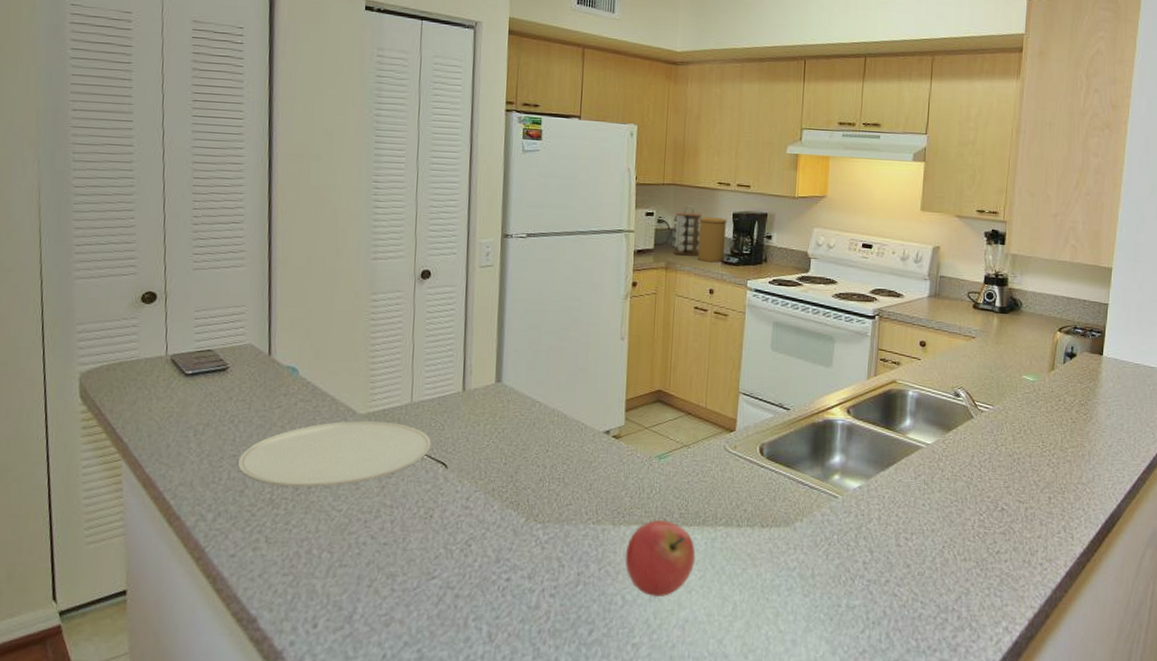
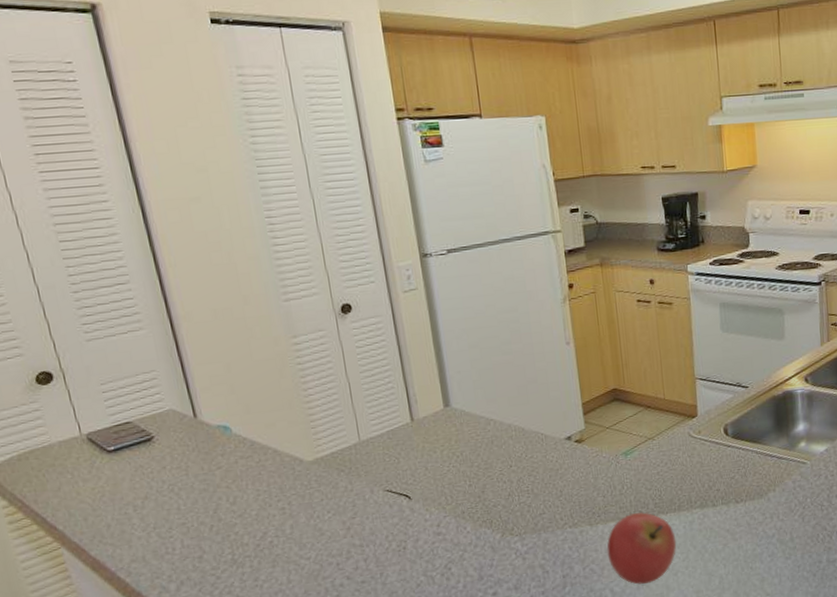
plate: present [237,420,432,488] -> none [188,464,390,546]
spice rack: present [672,206,703,256] -> none [600,196,633,249]
canister: present [698,217,727,263] -> none [628,204,660,253]

